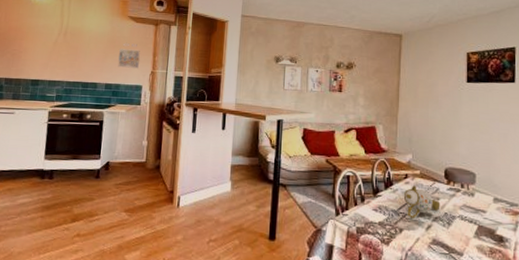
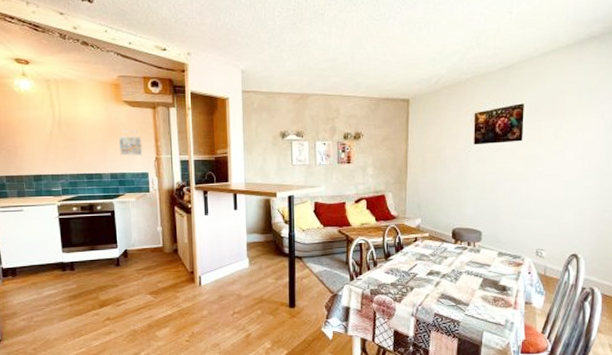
teapot: present [403,185,440,219] -> none [413,247,448,277]

